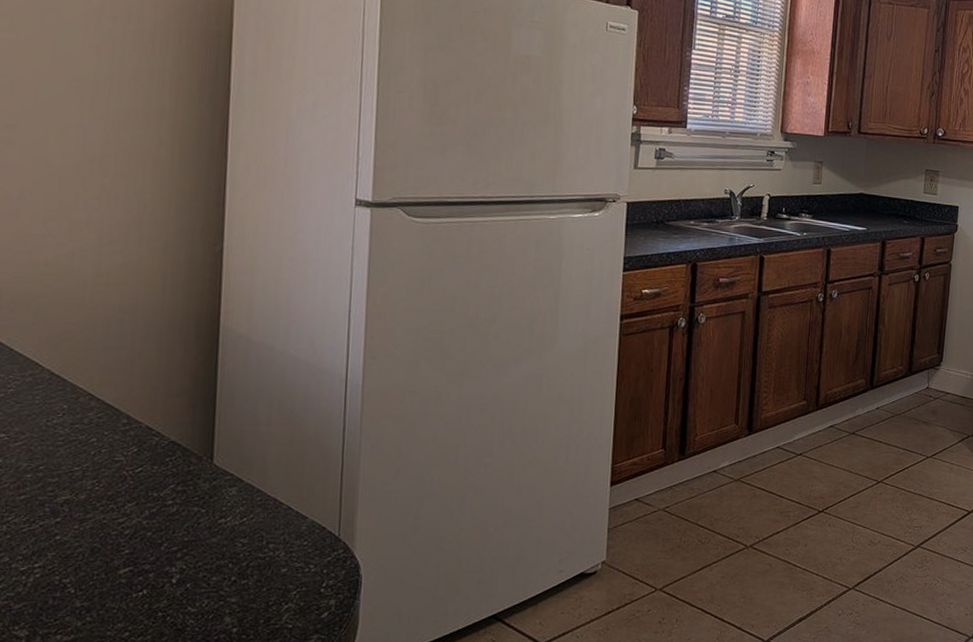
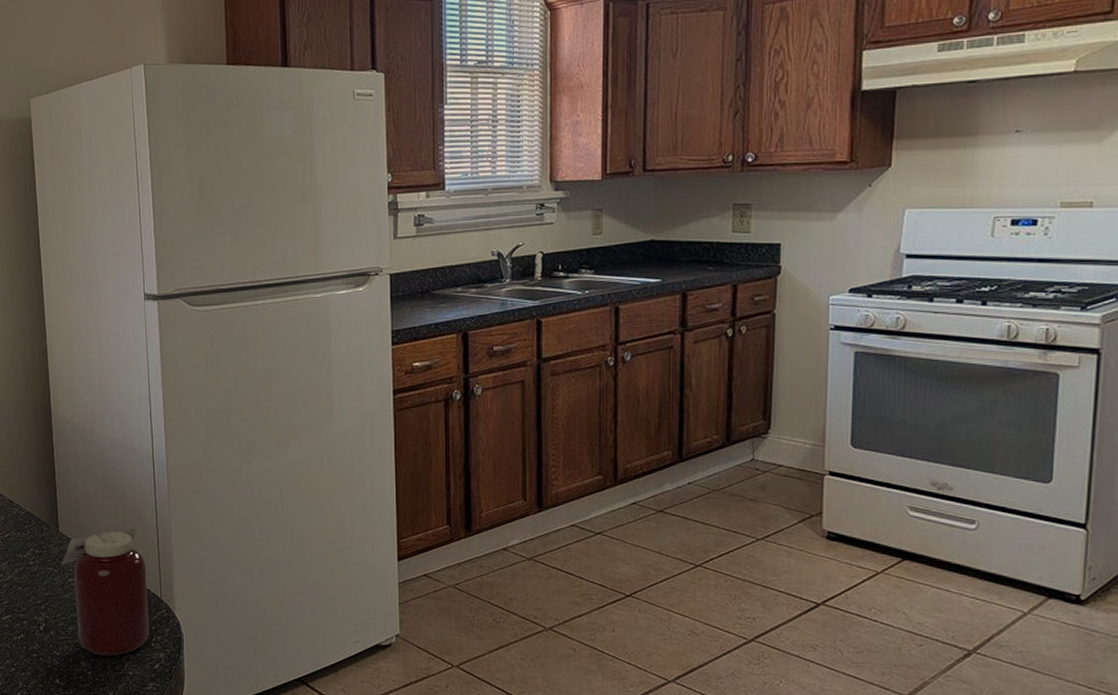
jar: none [211,456,324,609] -> present [61,526,149,657]

